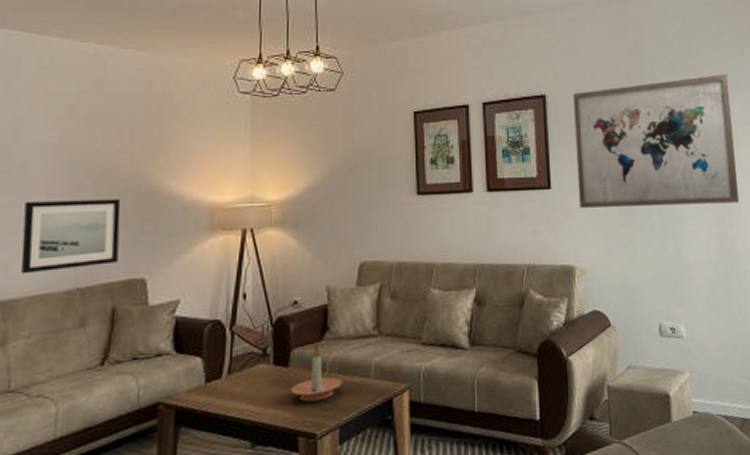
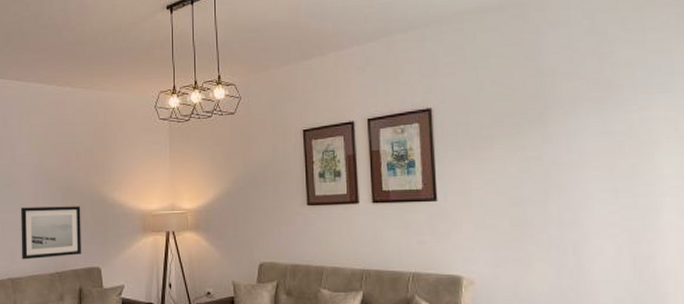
wall art: present [573,74,739,208] -> none [461,74,659,221]

